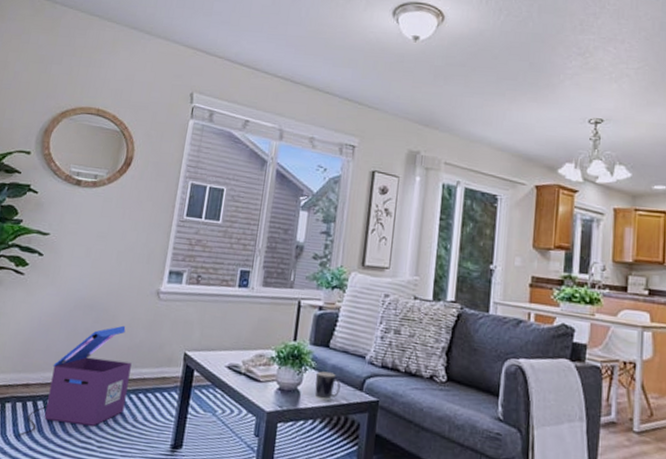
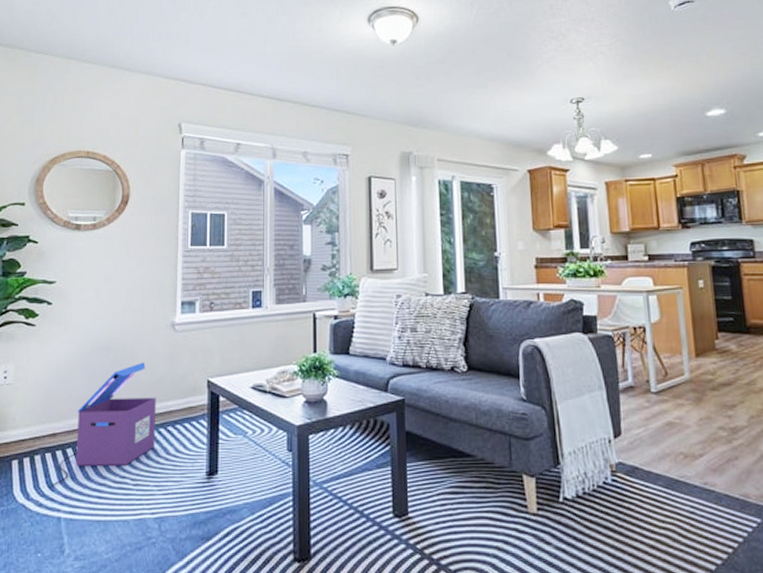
mug: present [314,371,341,401] -> none [339,378,365,407]

